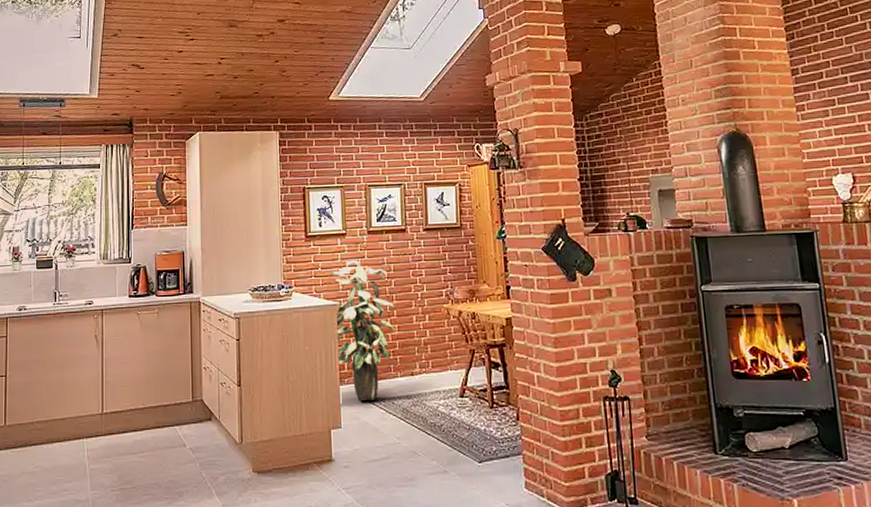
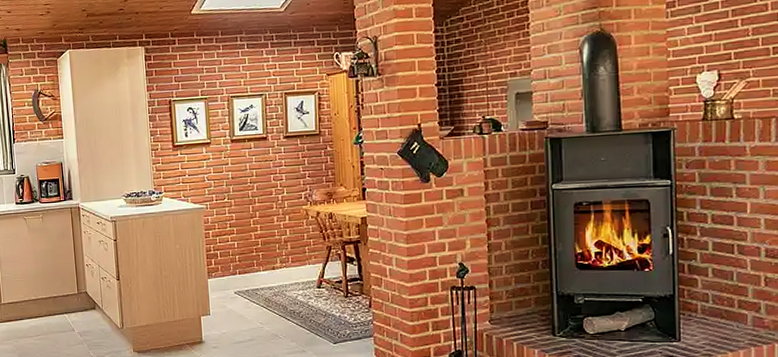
indoor plant: present [329,260,395,401] -> none [196,167,257,292]

